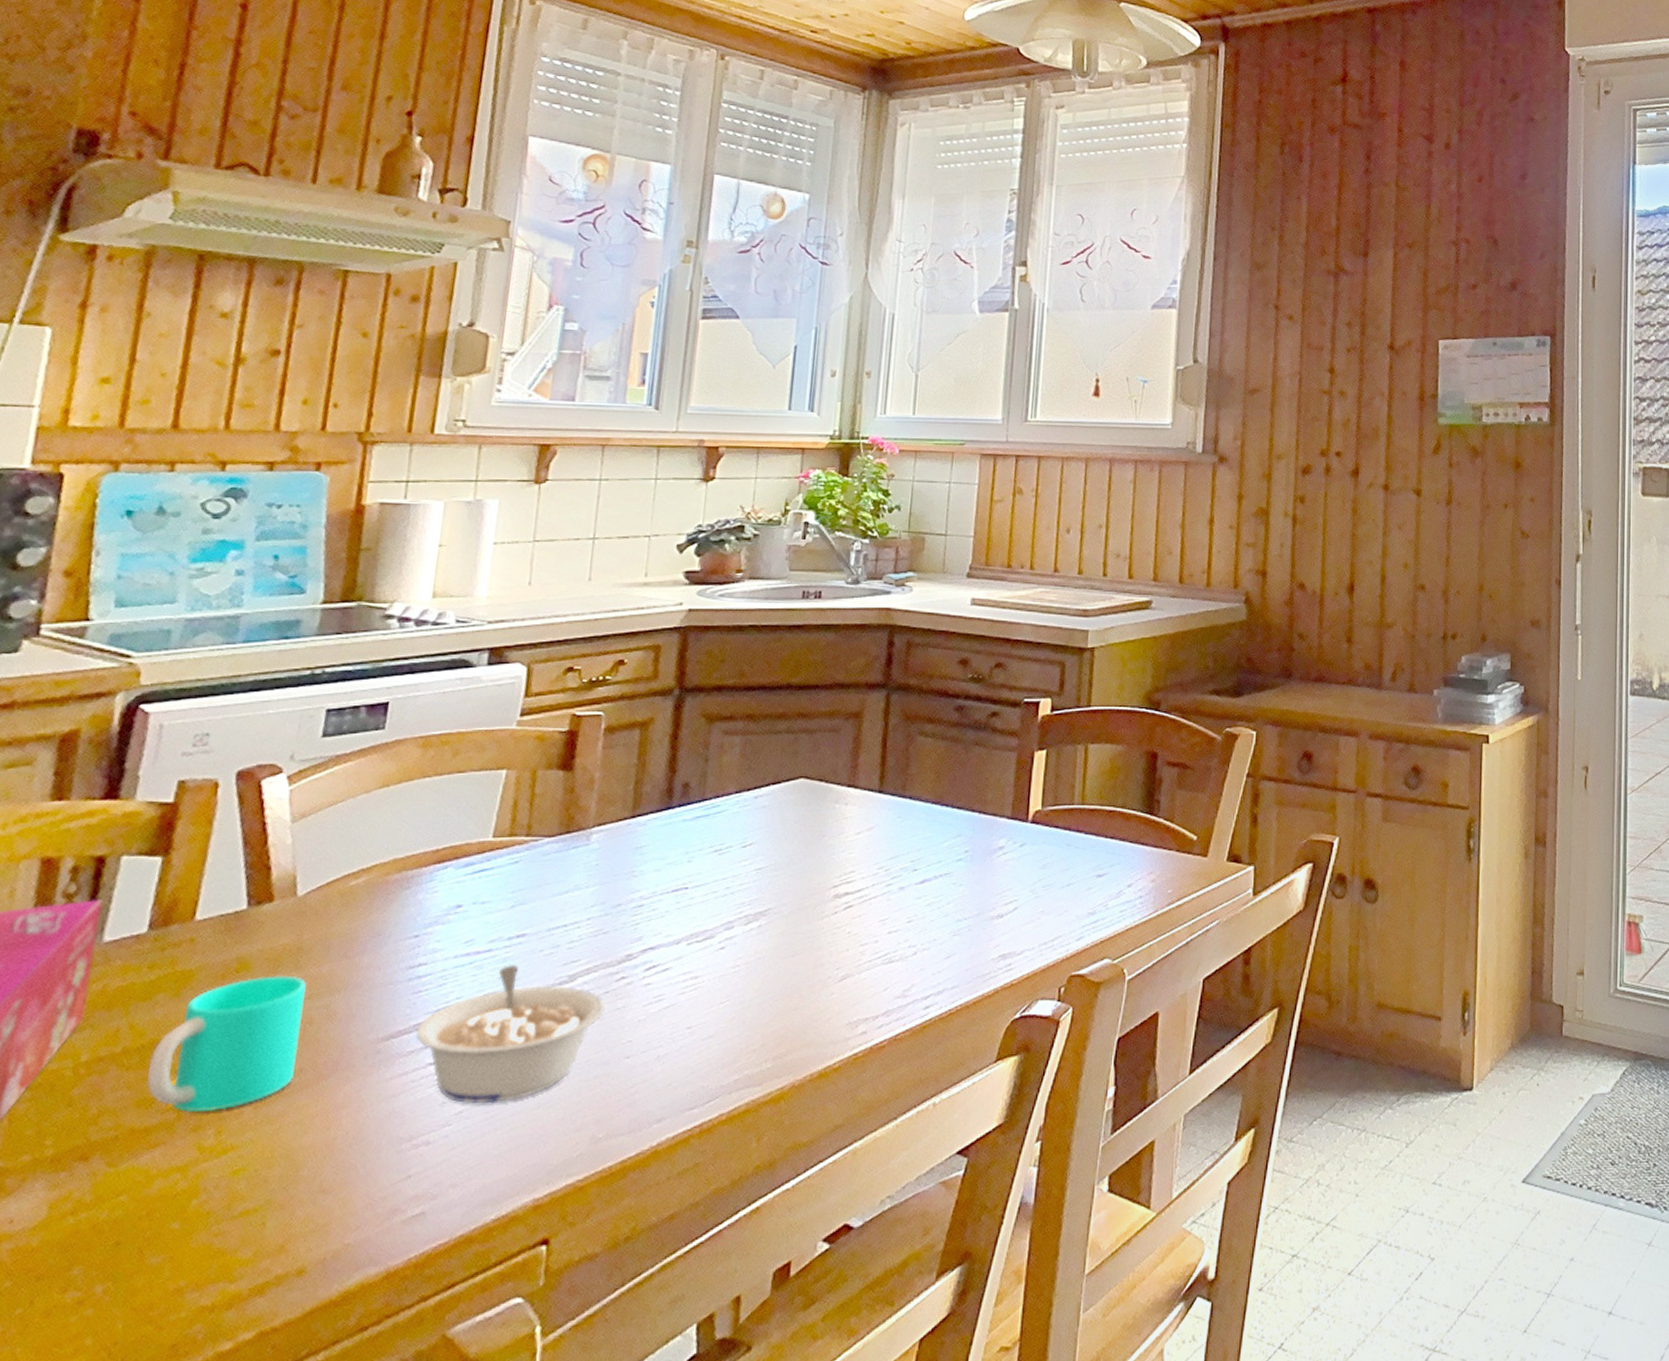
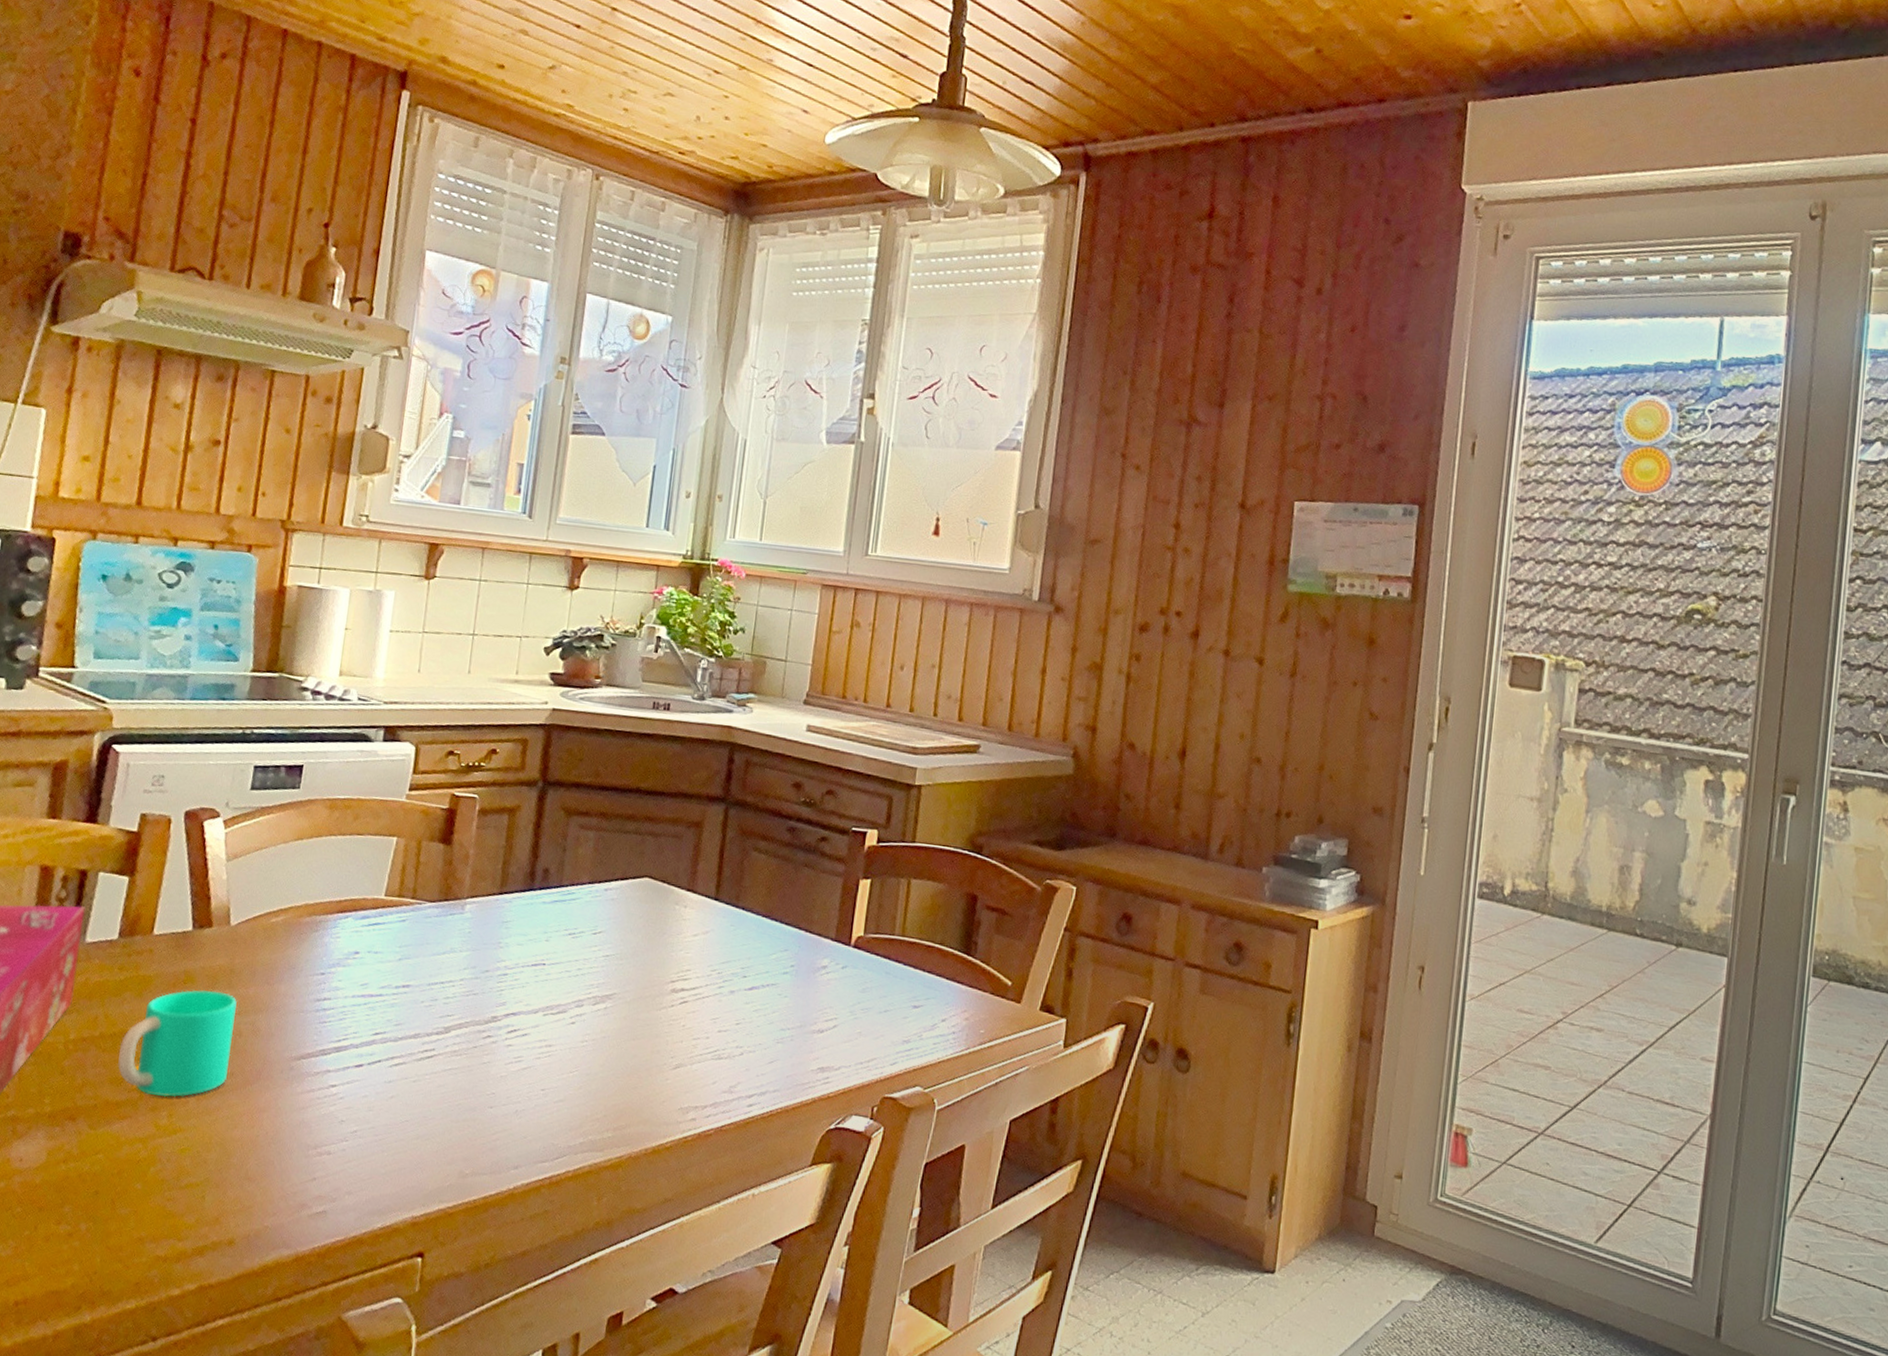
legume: present [416,965,607,1104] -> none [321,1010,475,1129]

